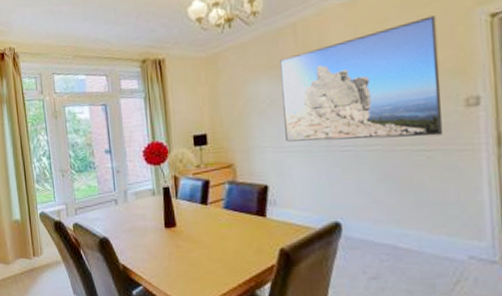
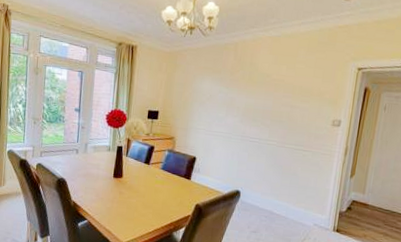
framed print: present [280,15,443,142] -> none [215,60,327,142]

